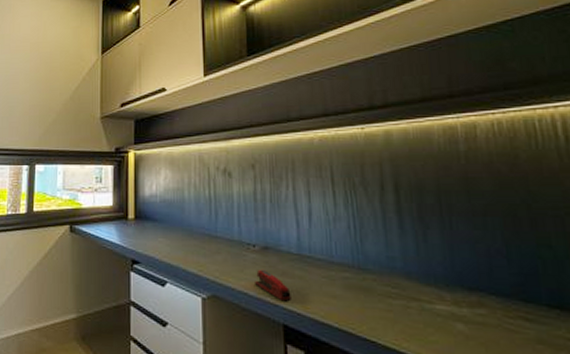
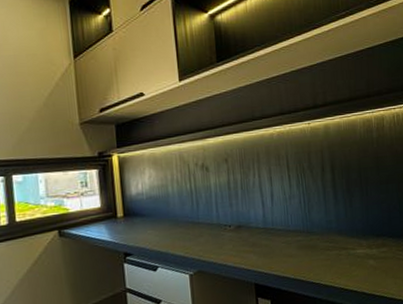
stapler: present [255,269,291,302] -> none [232,243,260,266]

